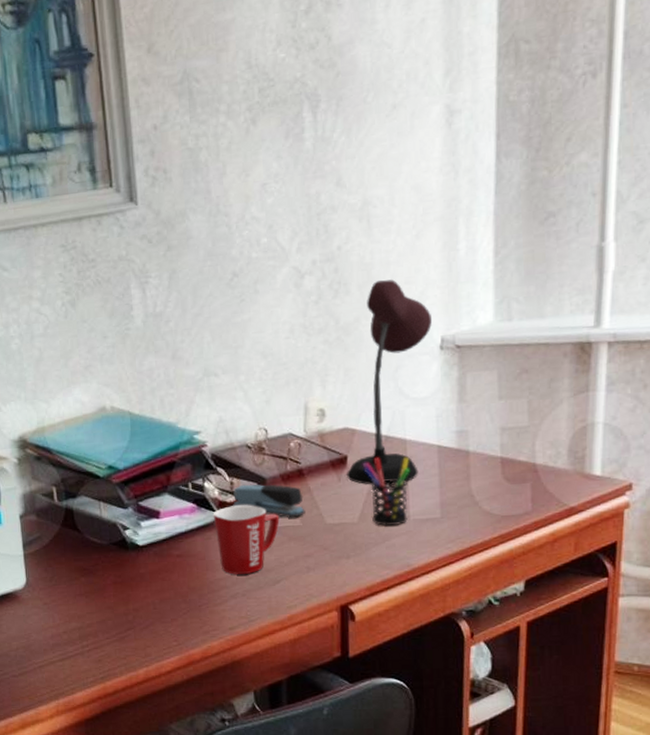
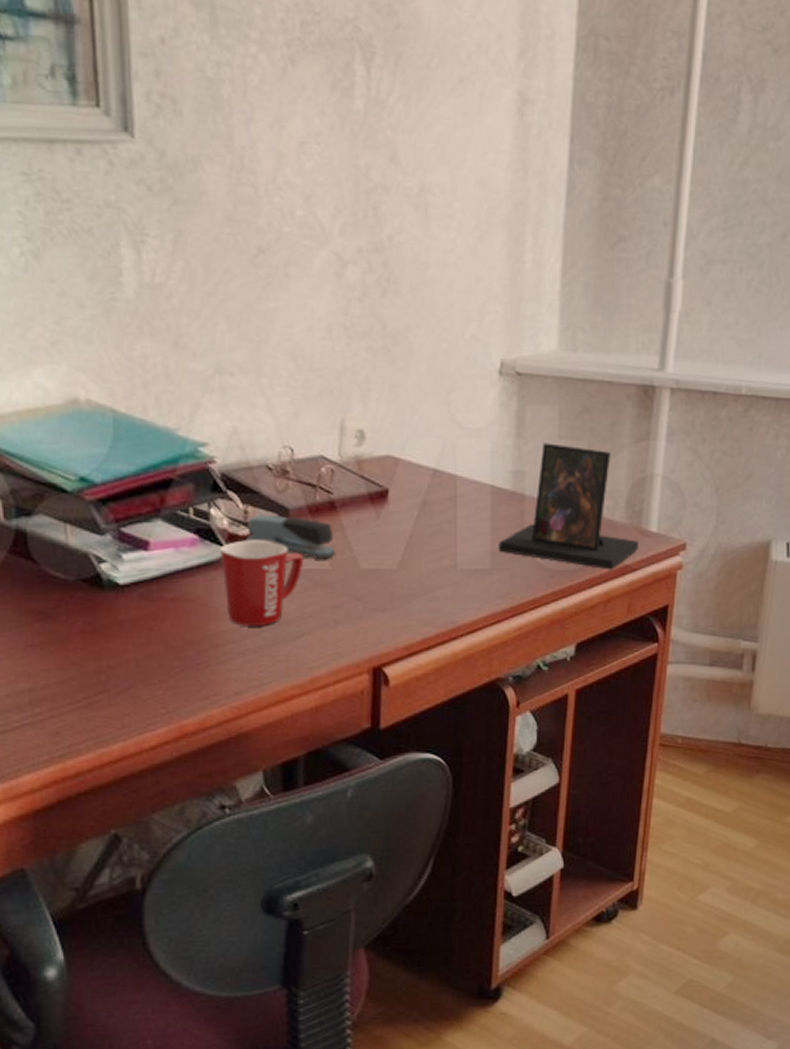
desk lamp: present [347,279,432,486] -> none [387,283,491,528]
pen holder: present [362,457,409,527] -> none [405,494,458,576]
photo frame: none [447,403,583,513] -> present [499,443,639,570]

